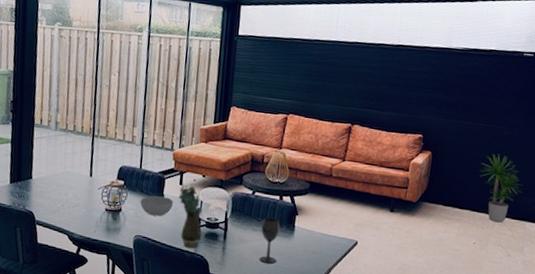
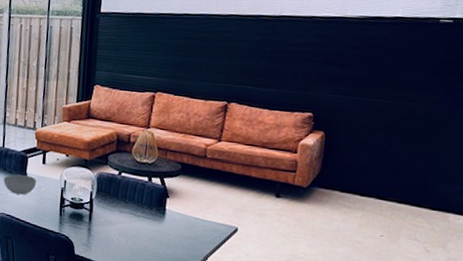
vase: present [178,184,202,248] -> none [41,163,67,228]
wine glass: present [259,216,280,264] -> none [127,198,150,248]
potted plant: present [480,154,522,223] -> none [386,134,442,213]

